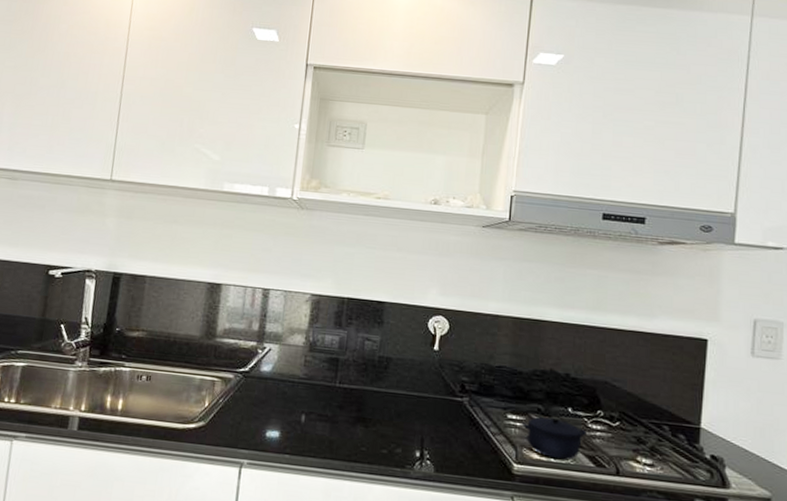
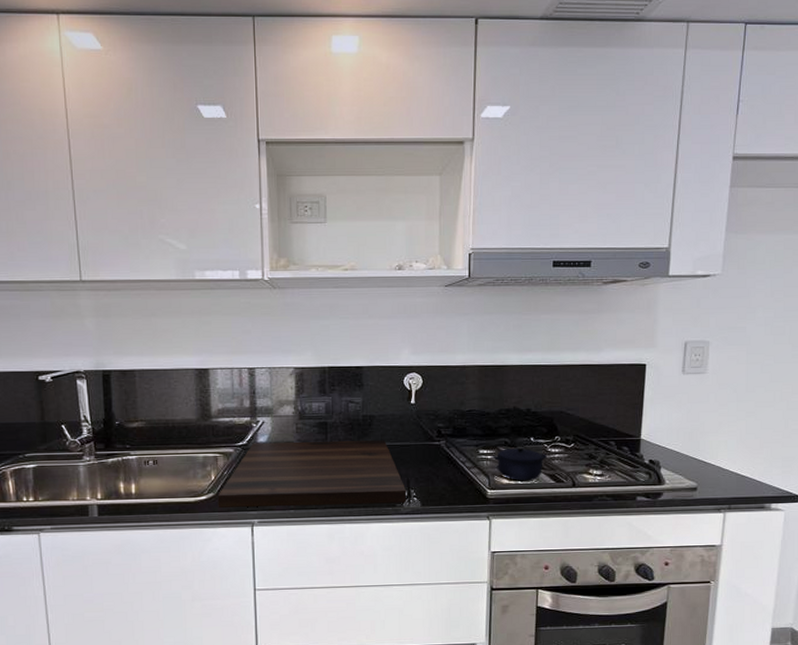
cutting board: none [206,371,420,465] -> present [217,440,407,508]

